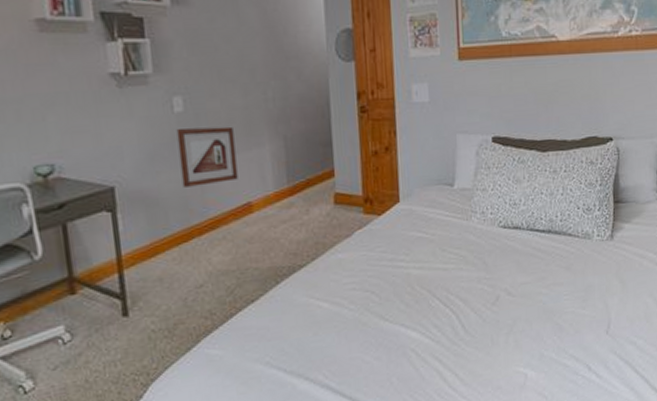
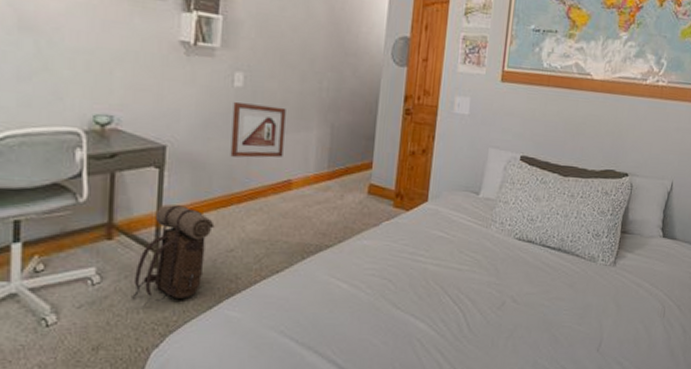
backpack: none [105,247,179,359] -> present [130,204,215,307]

